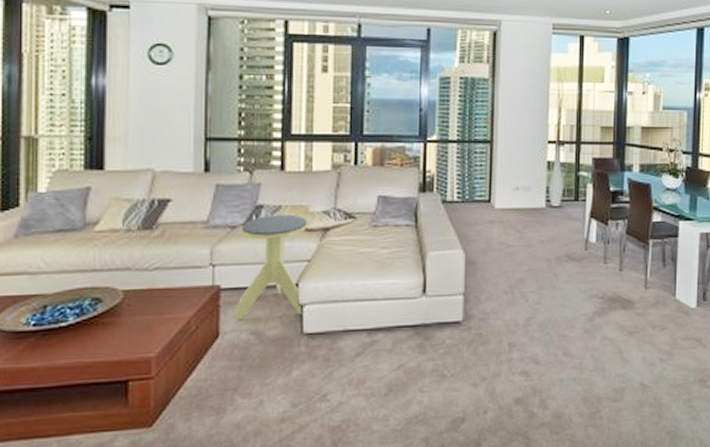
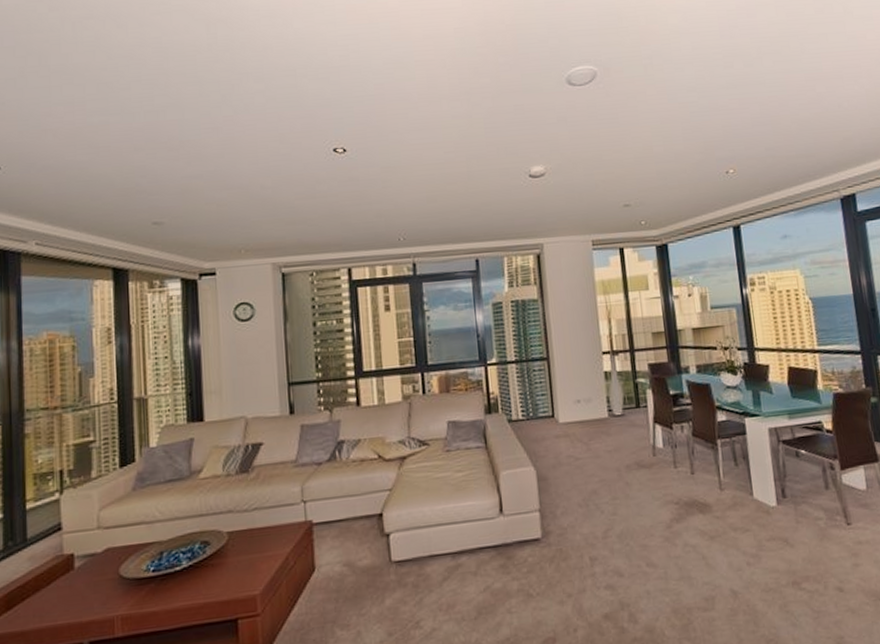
side table: present [234,214,310,320] -> none [324,446,390,553]

